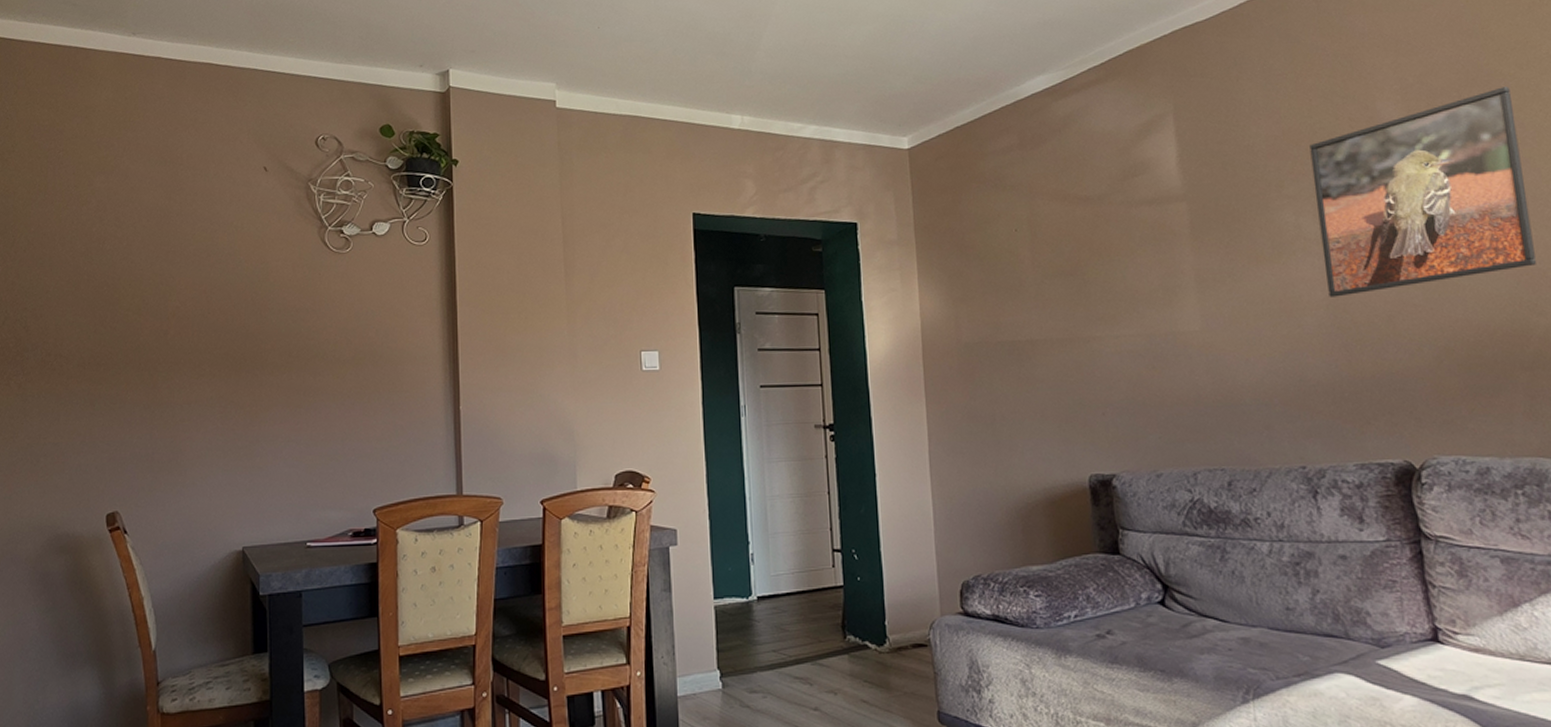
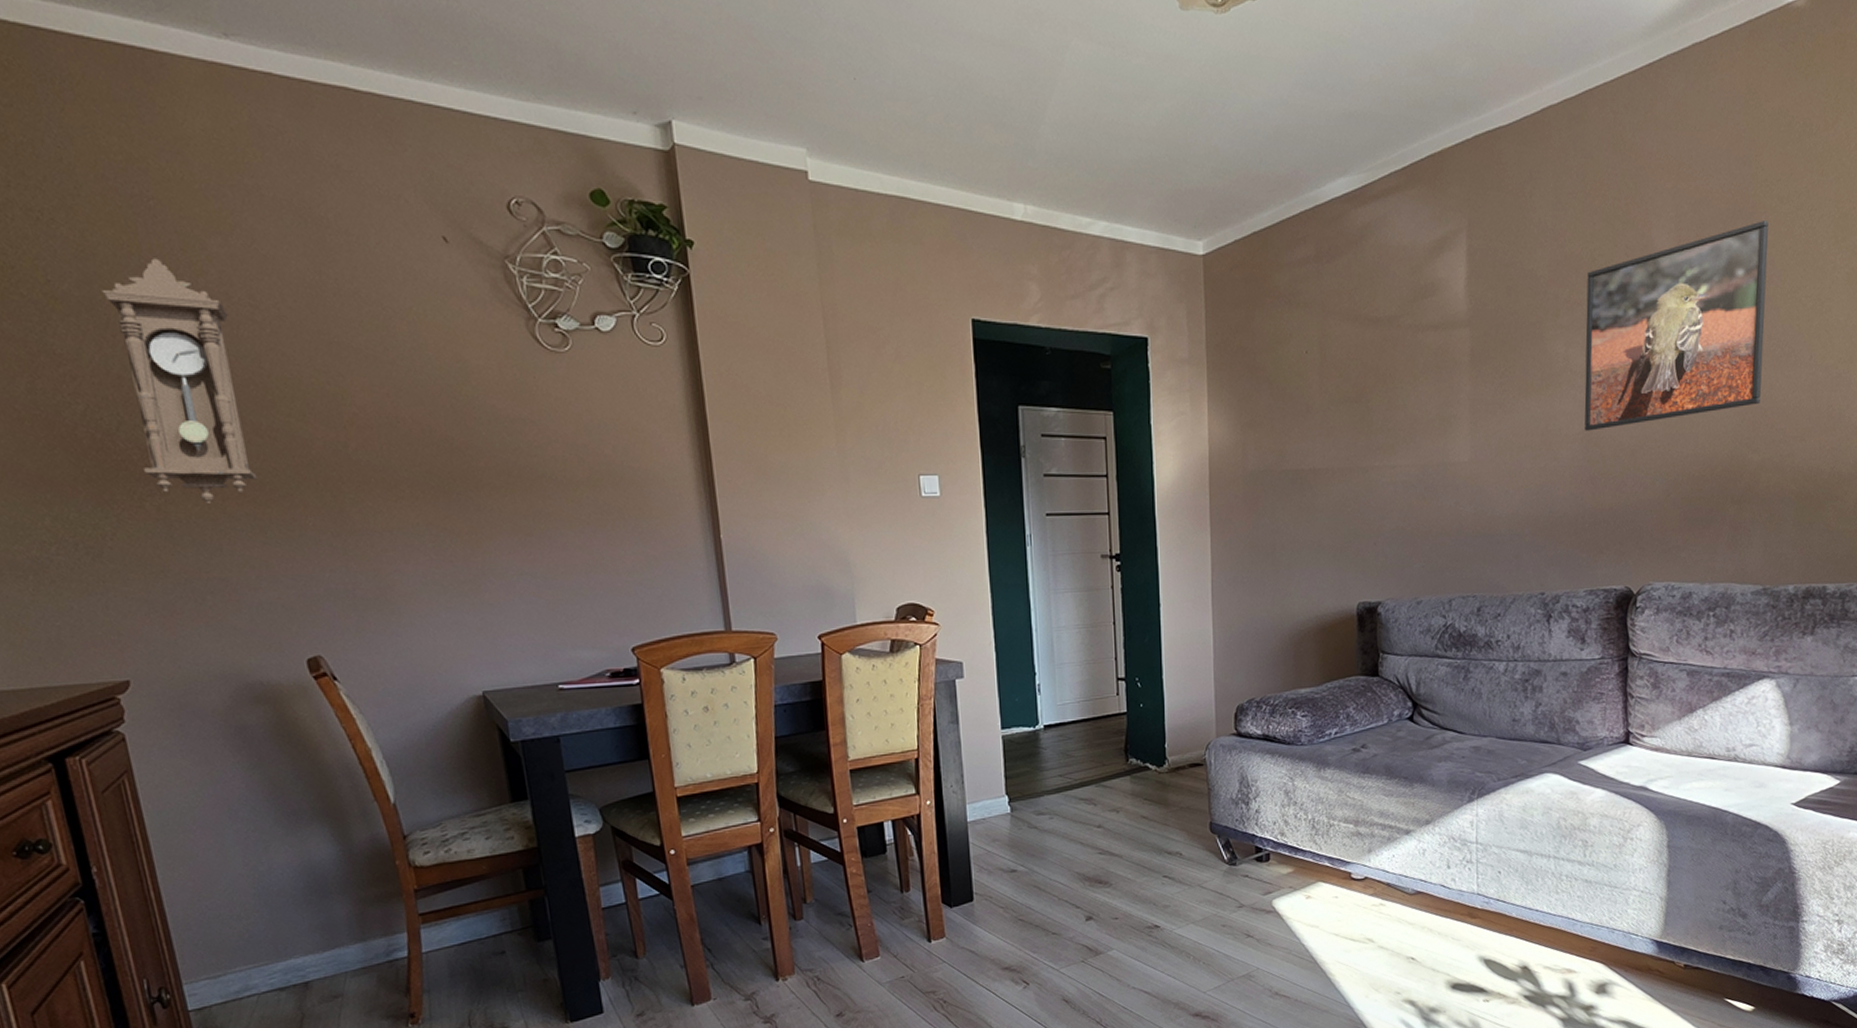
pendulum clock: none [14,193,98,383] -> present [101,258,258,505]

